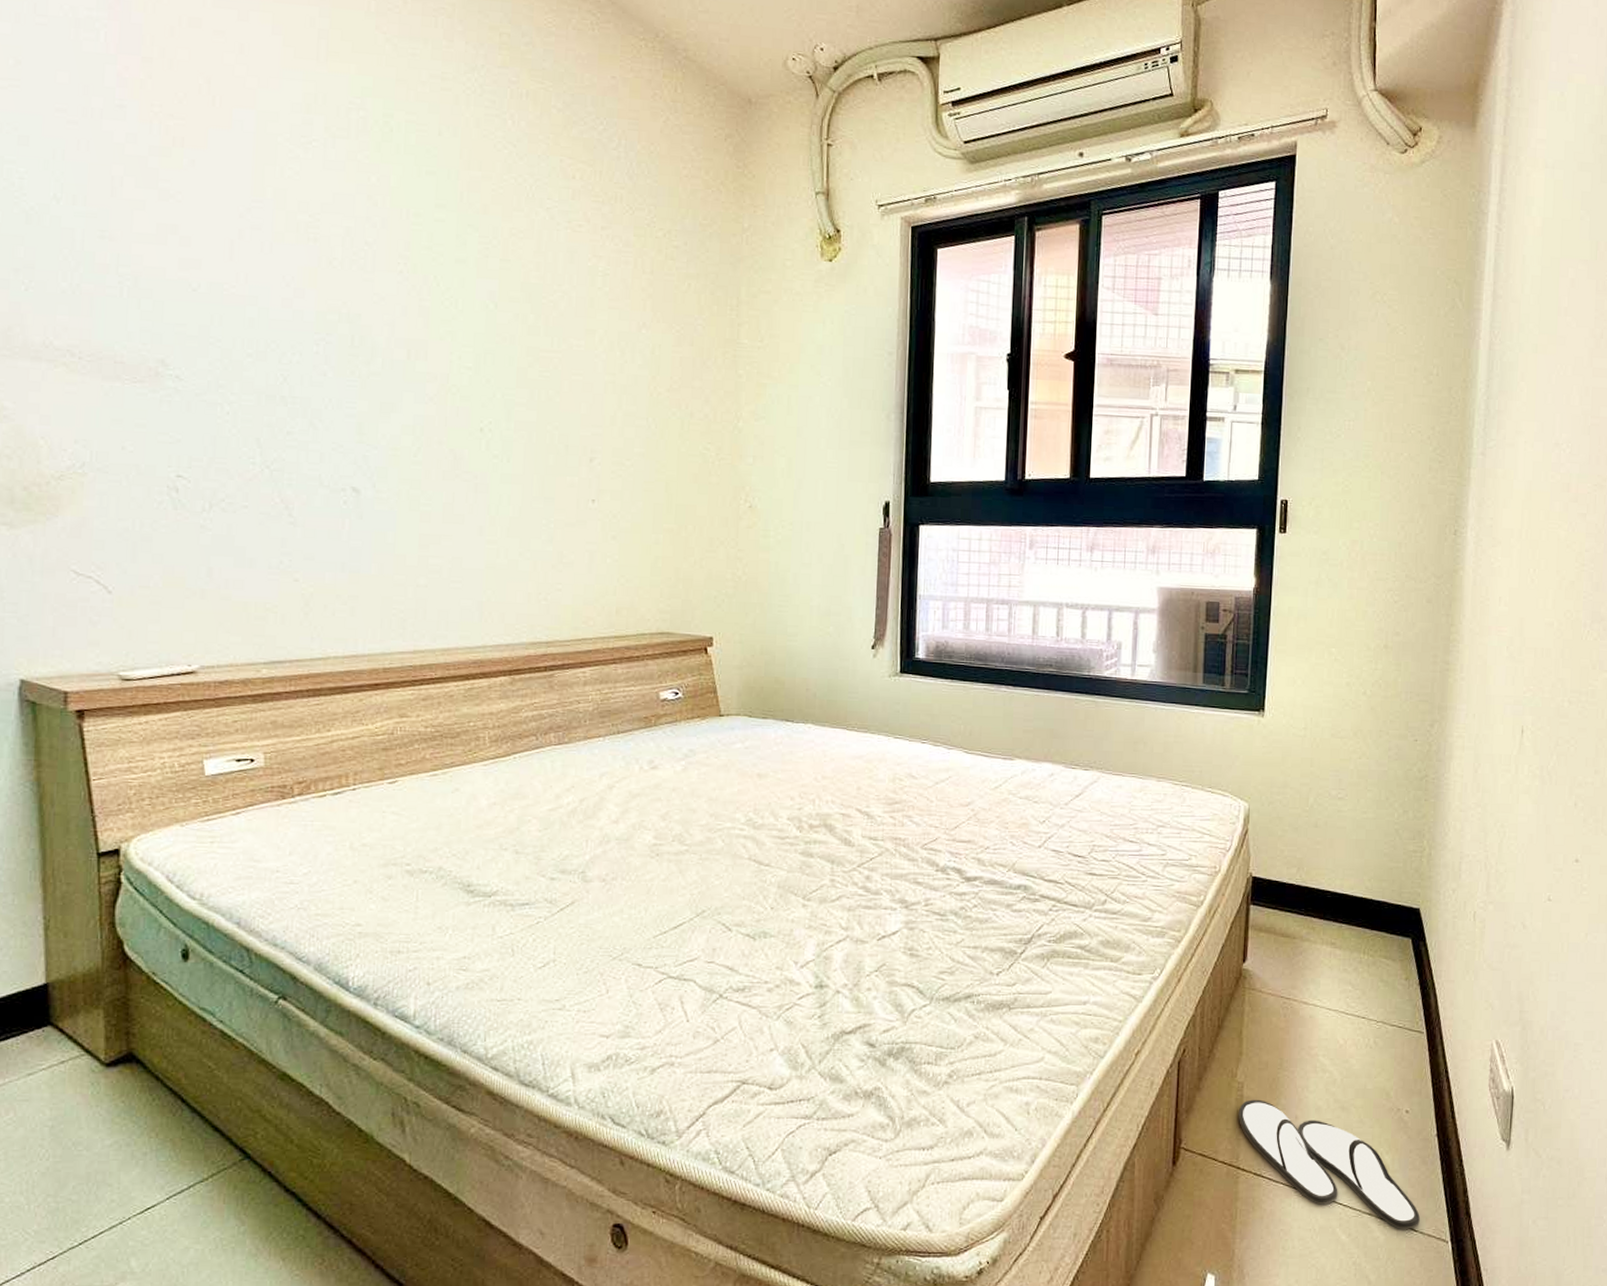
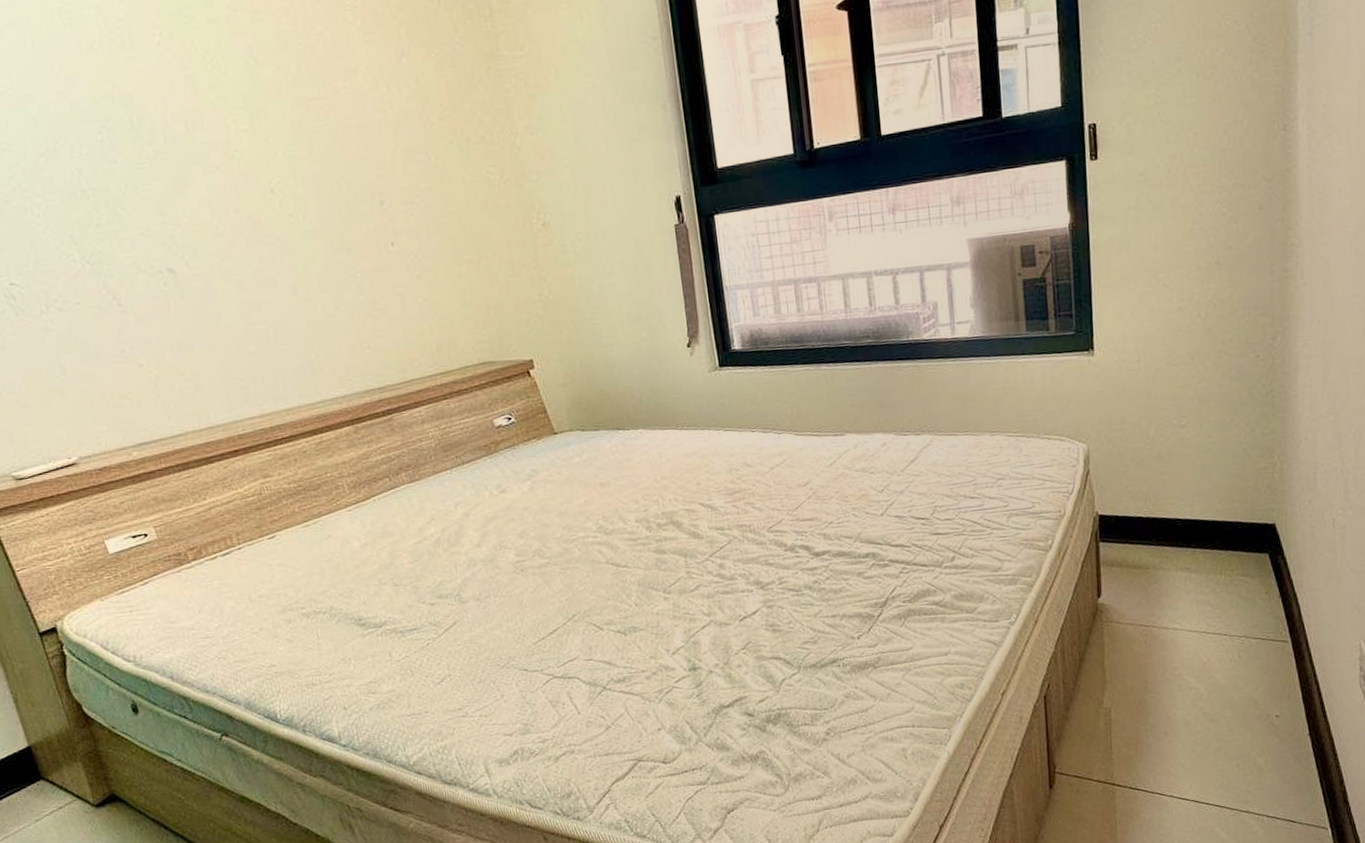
slippers: present [1238,1099,1421,1229] -> none [1108,721,1299,822]

